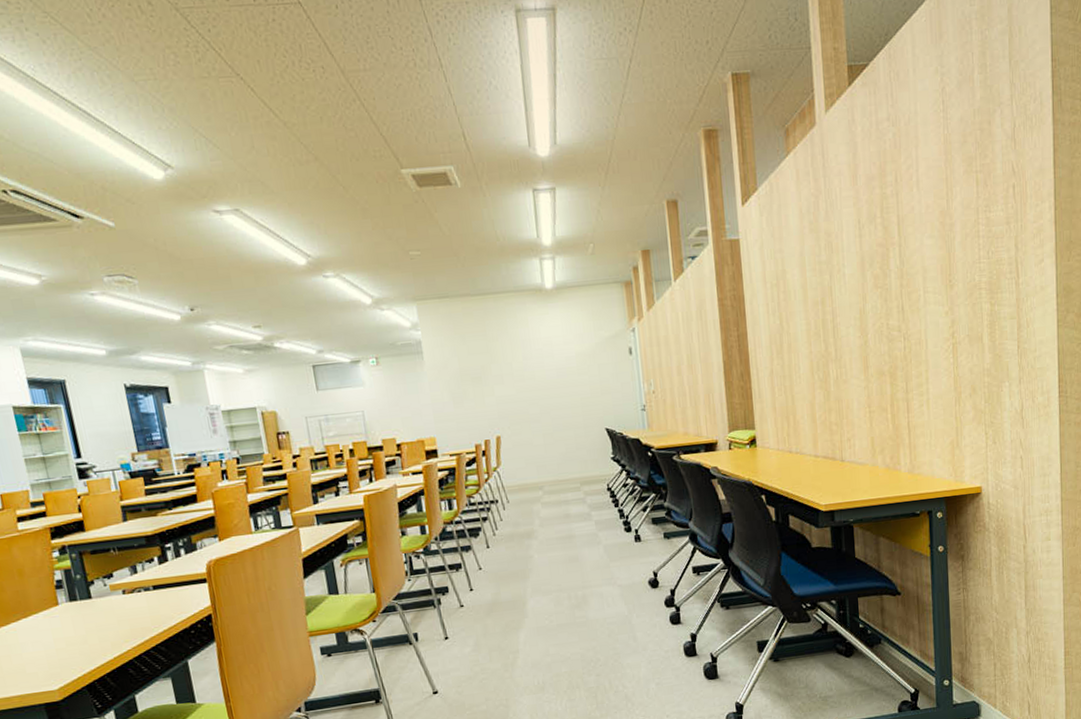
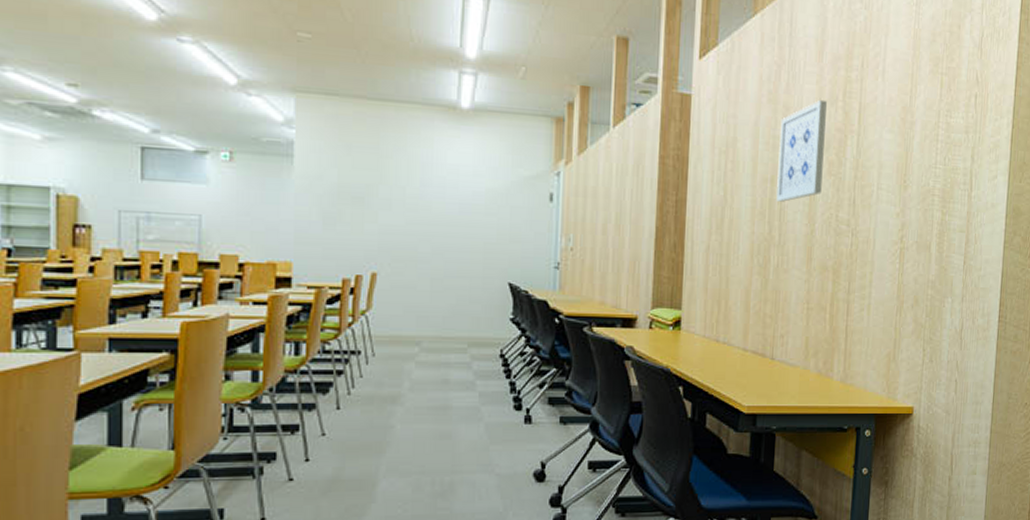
wall art: none [824,219,870,321] -> present [776,99,827,202]

